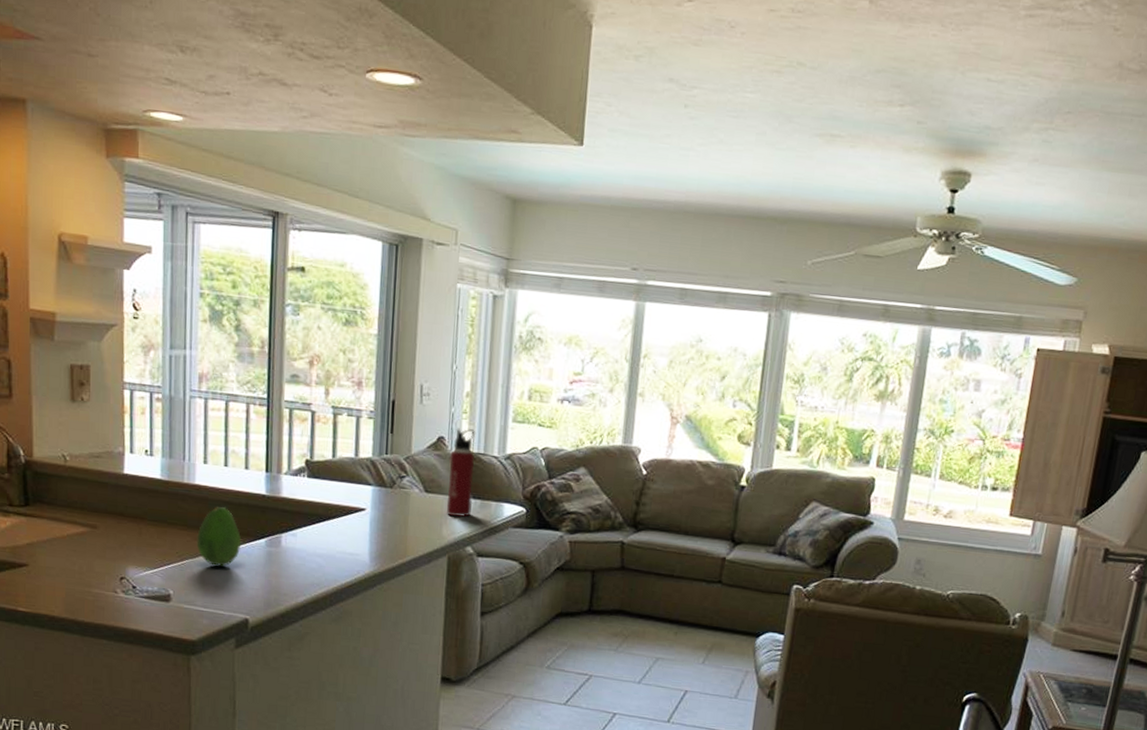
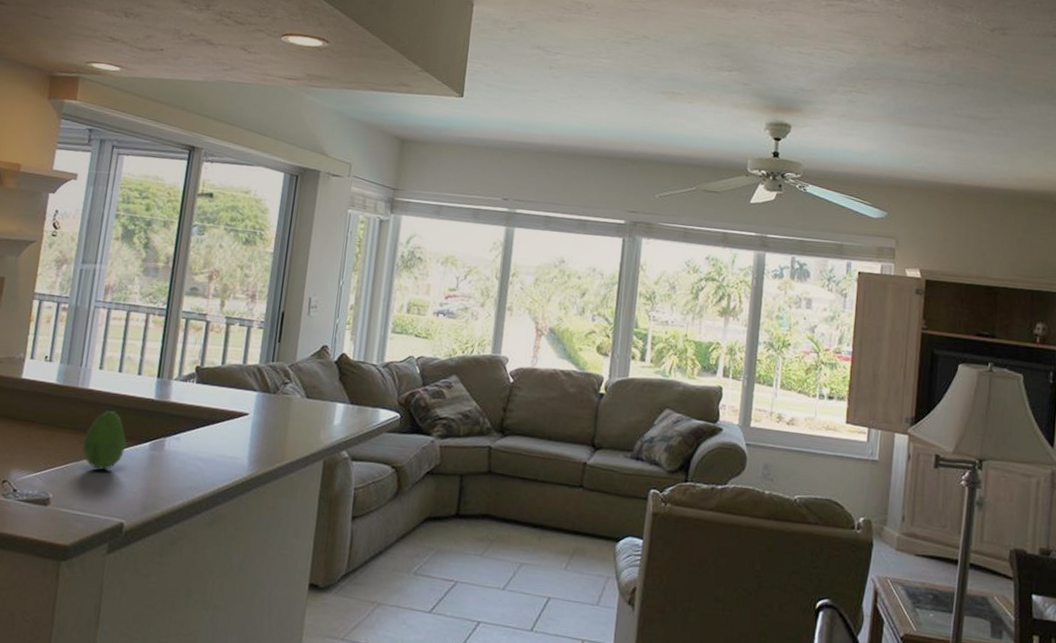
water bottle: present [446,428,476,517] -> none [325,338,358,422]

